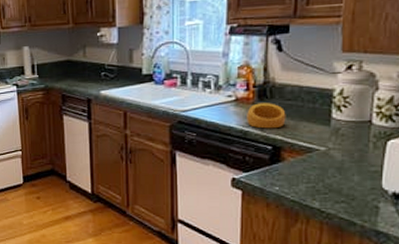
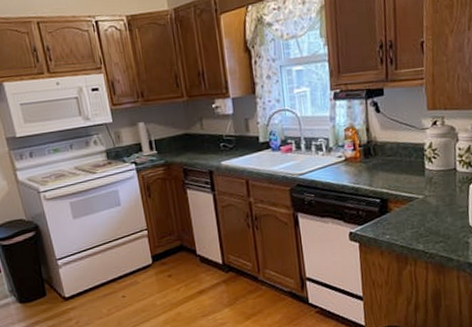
ring: present [247,103,286,129] -> none [356,160,389,184]

